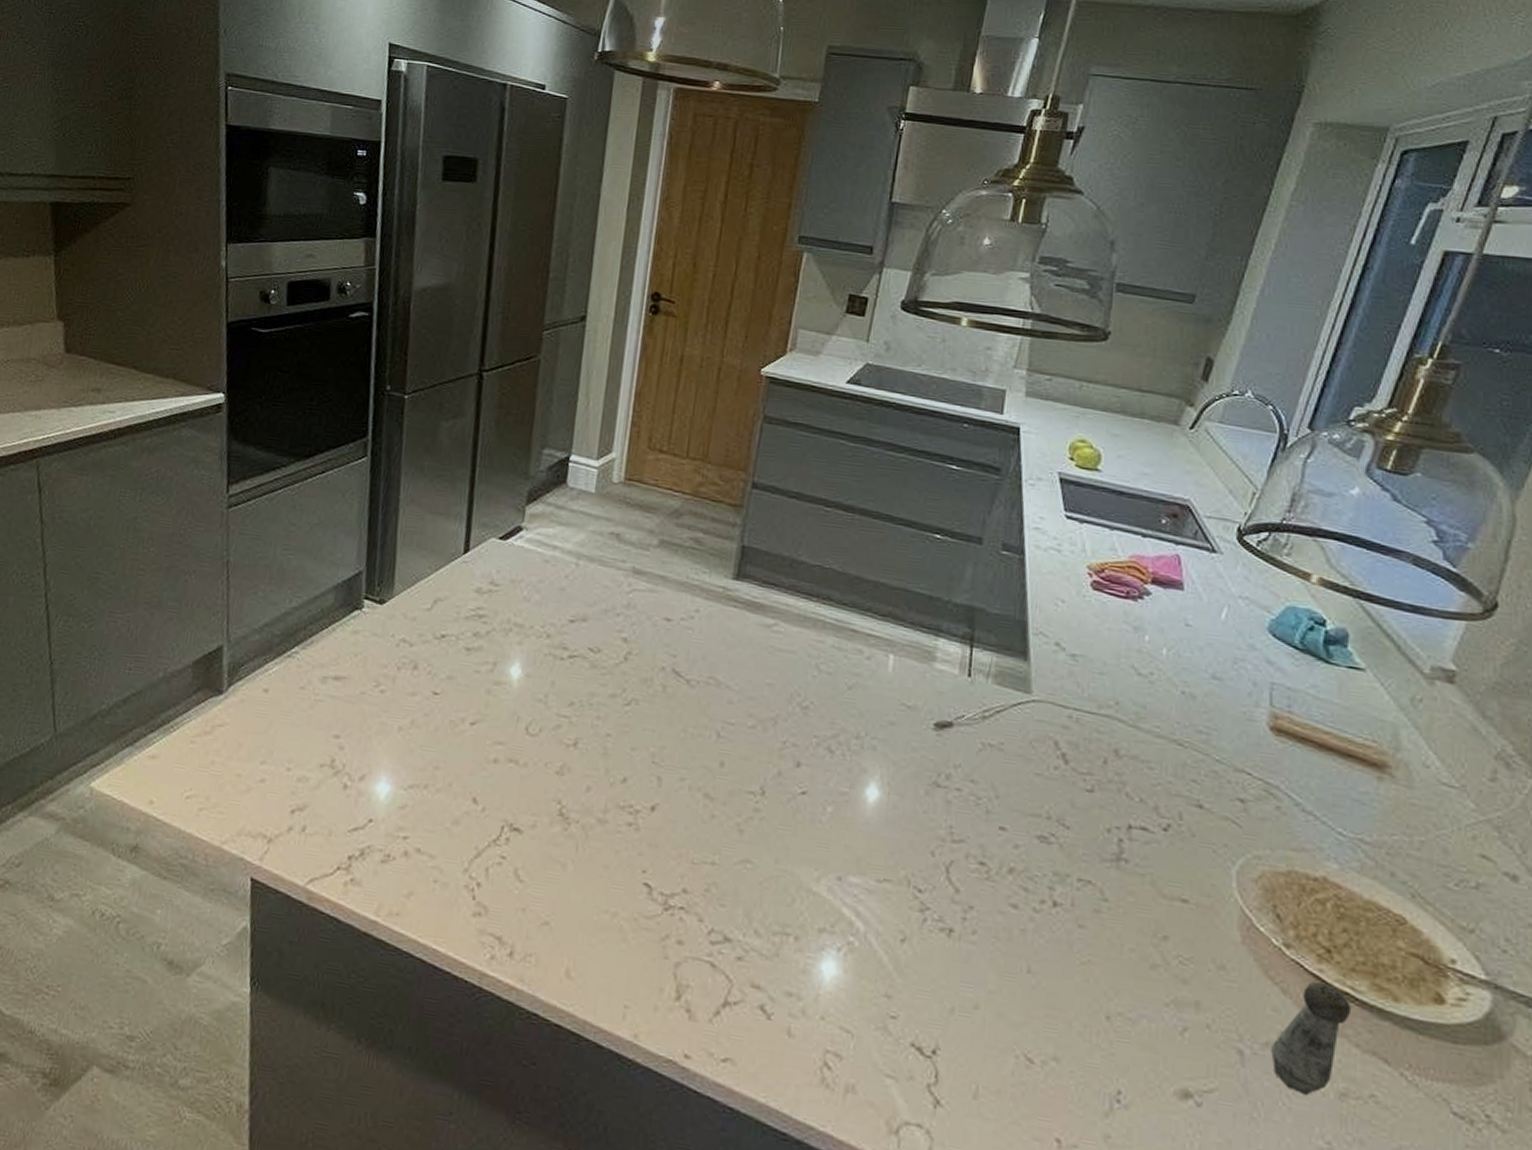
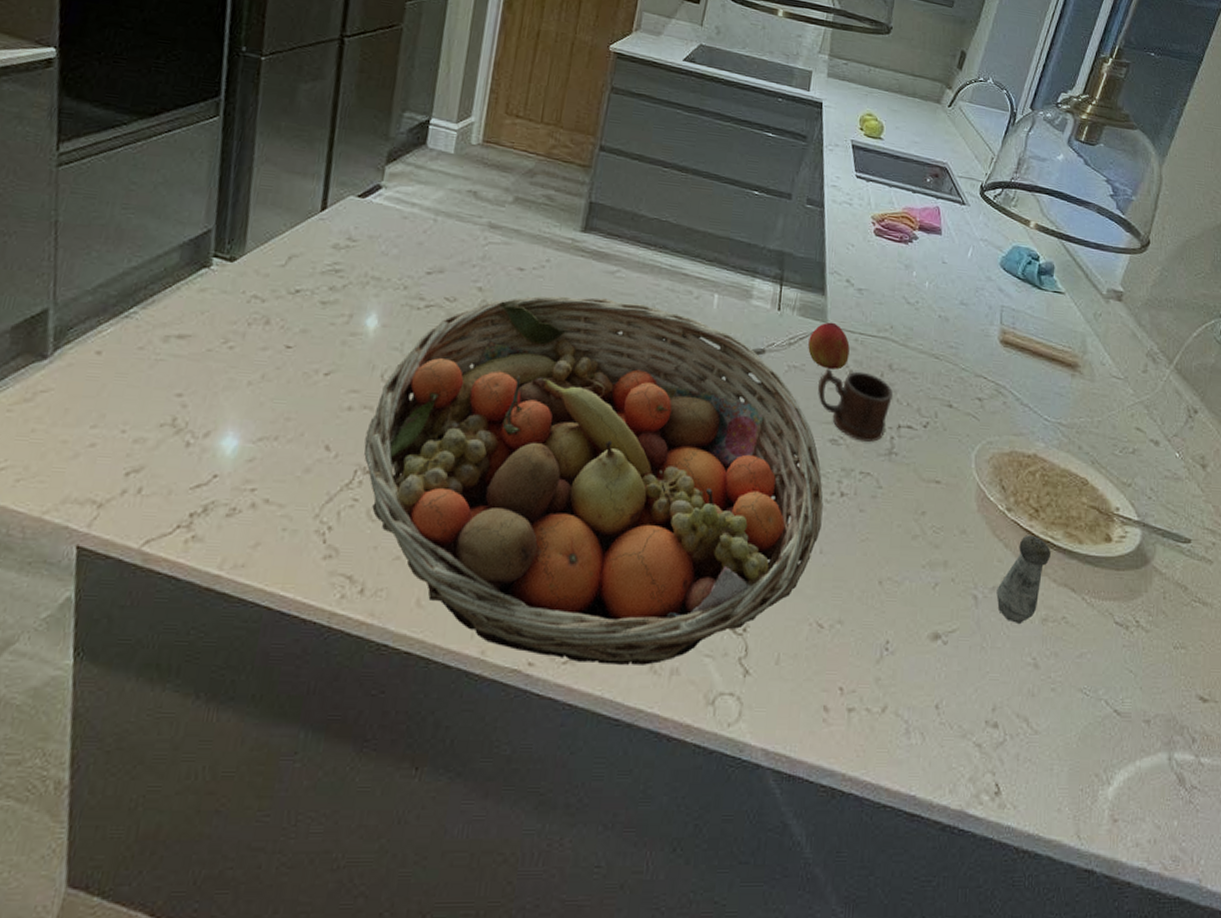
fruit basket: none [510,649,1031,1077] -> present [364,296,823,665]
peach: none [1007,693,1061,752] -> present [808,322,850,370]
mug: none [1021,748,1122,843] -> present [818,367,894,442]

